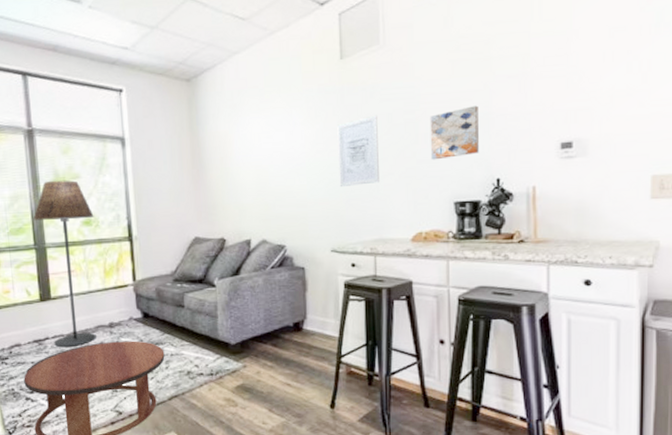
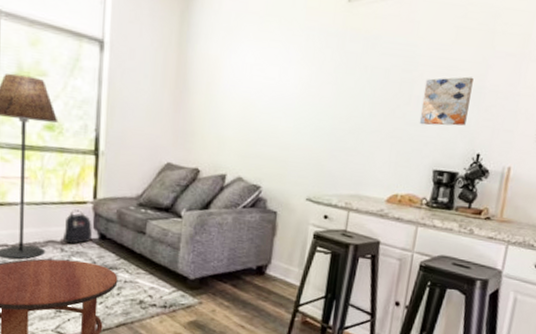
backpack: none [110,293,136,326] -> present [62,209,92,244]
wall art: present [337,115,379,186] -> none [325,67,375,138]

